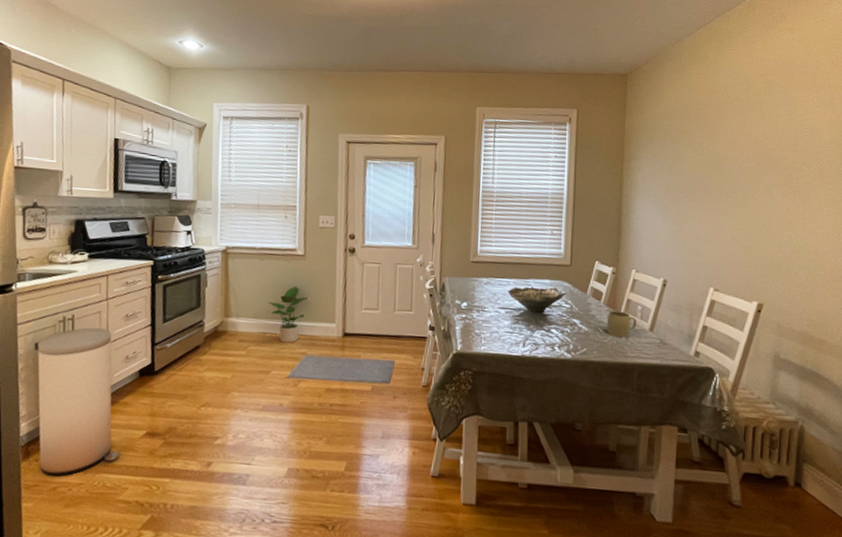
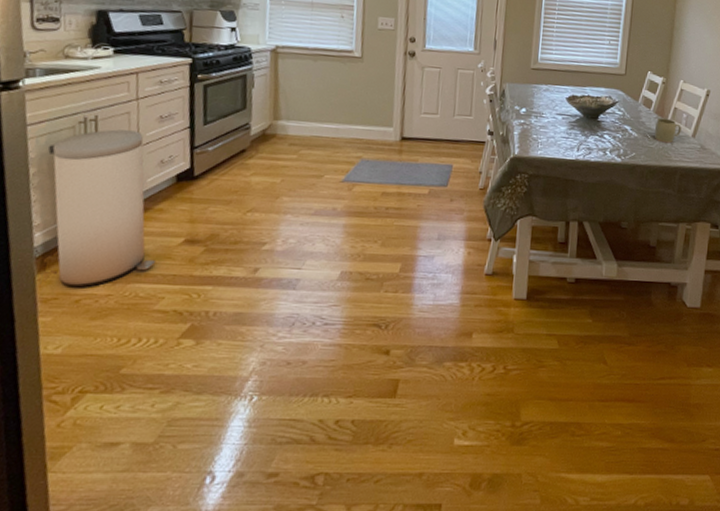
potted plant: present [267,286,309,343] -> none [321,89,365,147]

